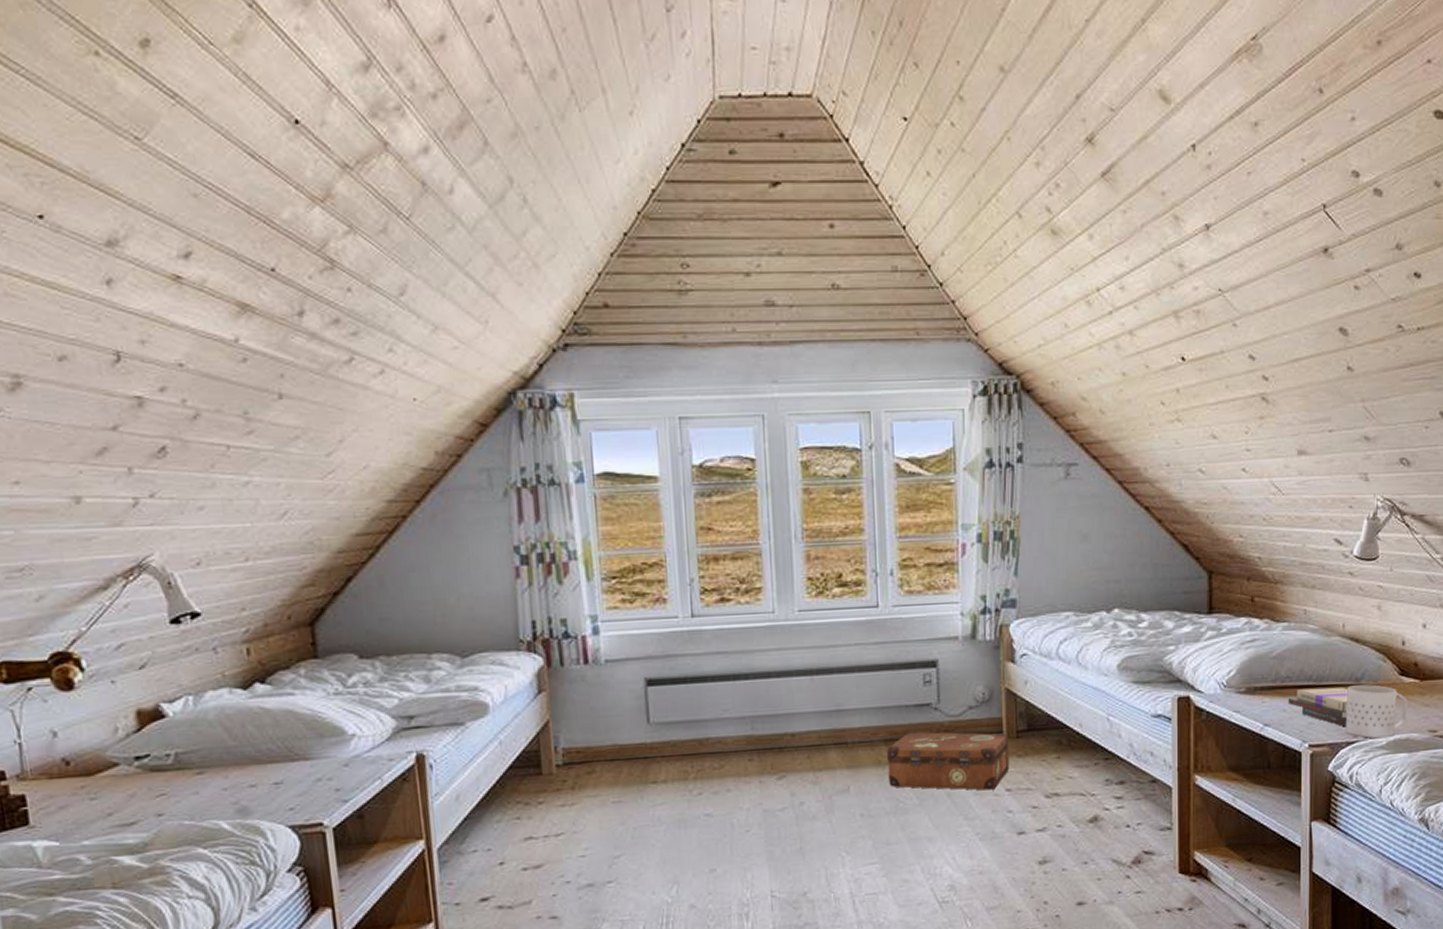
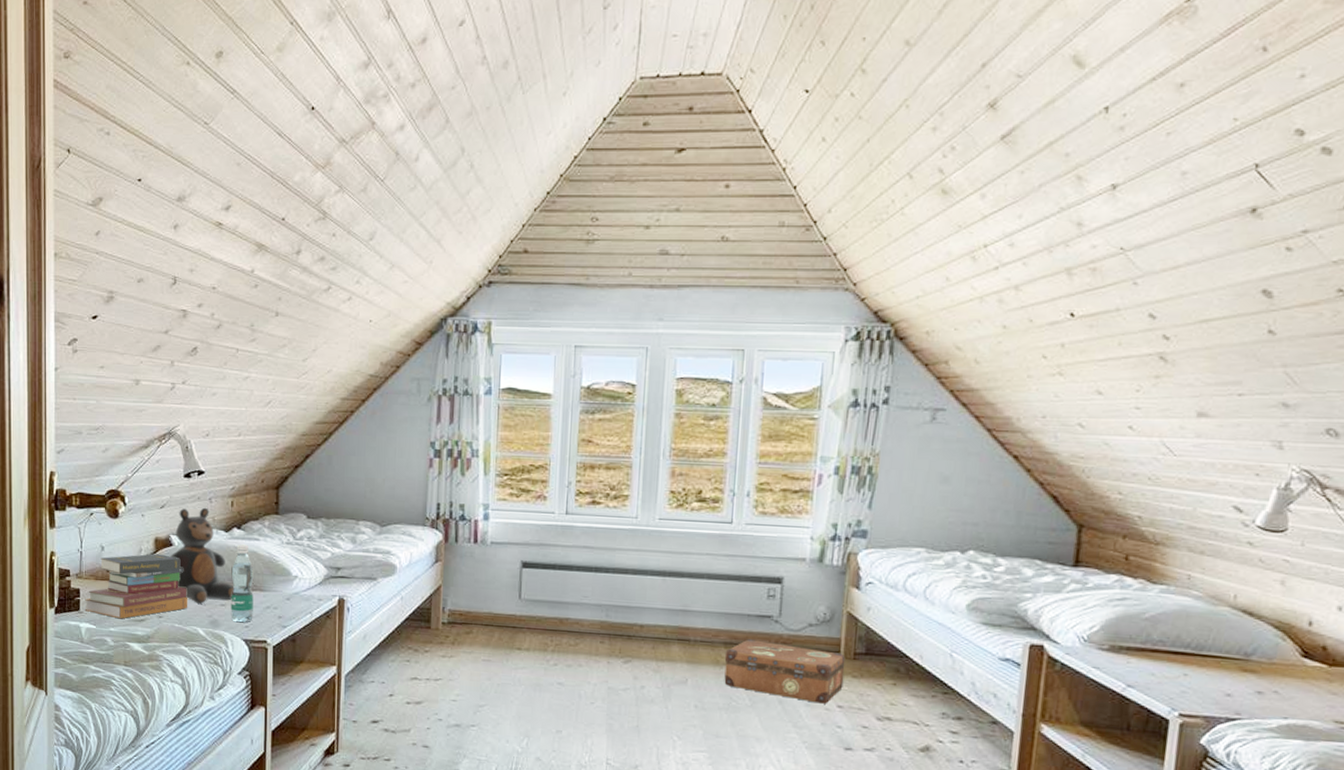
books: none [35,730,200,827] -> present [85,553,187,619]
teddy bear: none [162,660,266,789] -> present [169,507,233,604]
bottle: none [258,703,299,806] -> present [230,544,254,623]
books: present [1288,687,1348,727] -> none [1157,655,1234,702]
mug: present [1345,684,1408,739] -> none [1225,660,1310,721]

